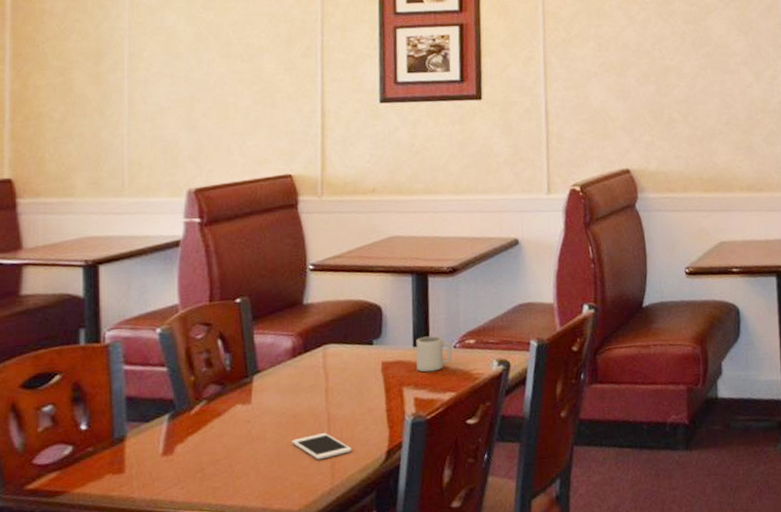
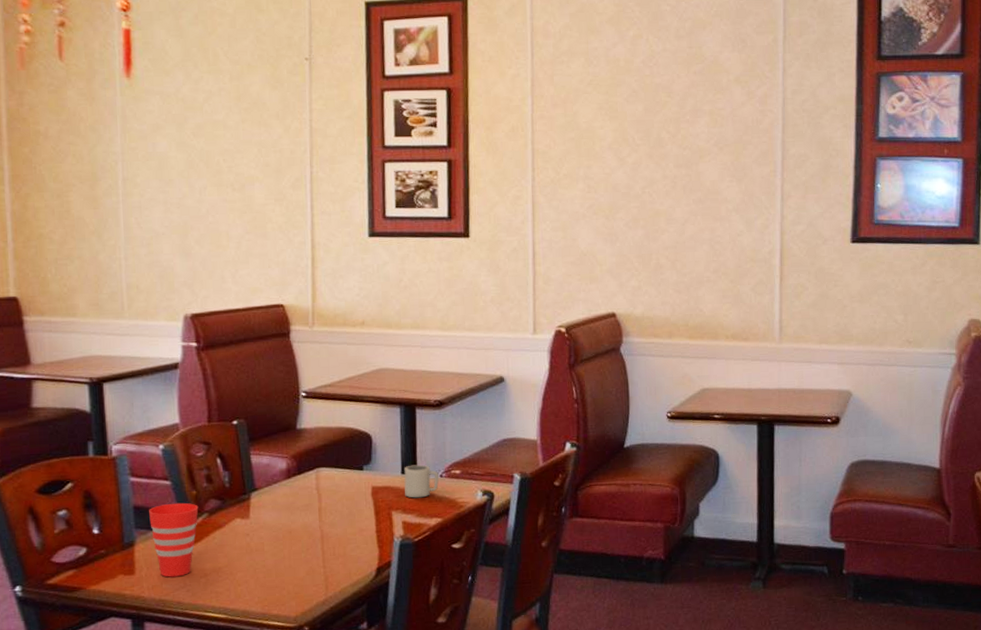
cup: none [143,390,197,474] -> present [149,502,199,577]
cell phone: present [292,433,352,460] -> none [288,549,344,573]

